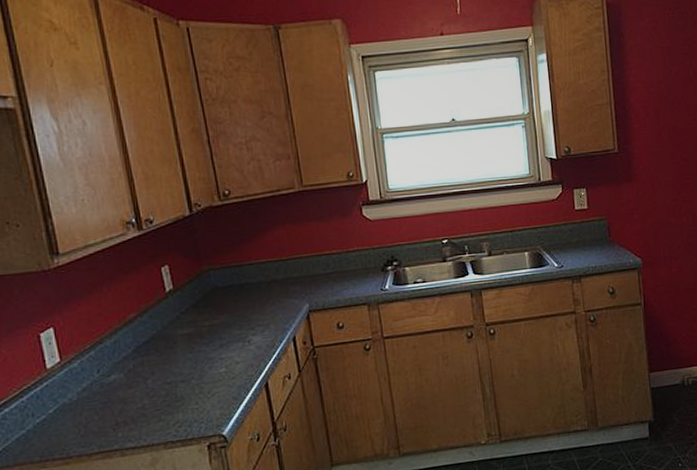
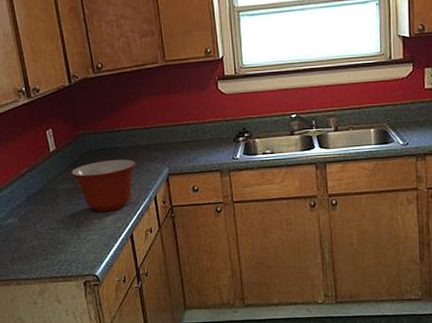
mixing bowl: none [191,296,271,359] -> present [70,159,136,212]

